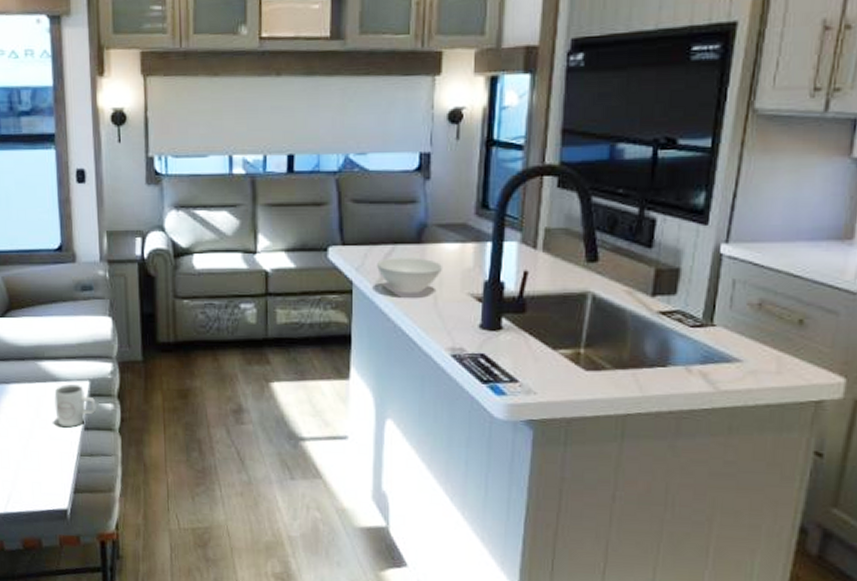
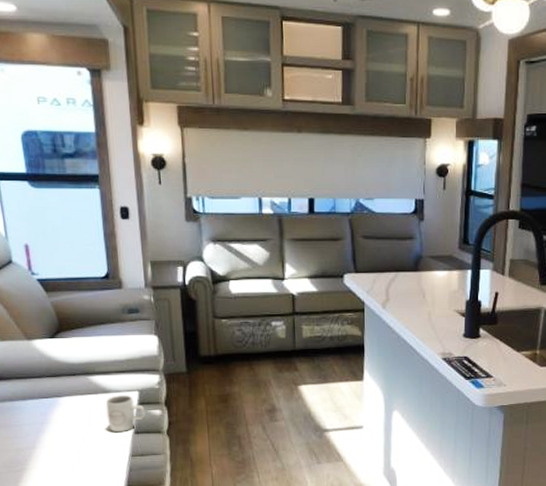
bowl: present [377,258,443,293] -> none [384,282,435,311]

